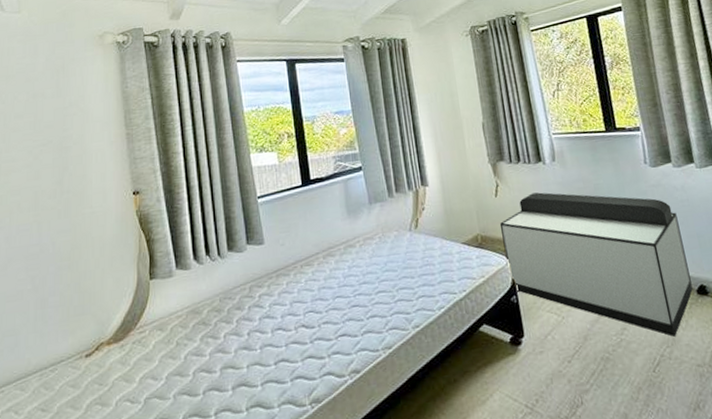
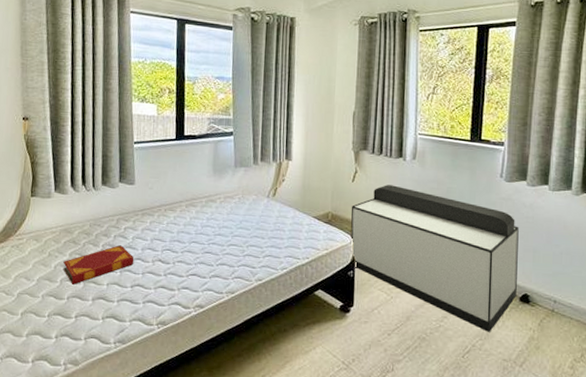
hardback book: none [194,316,275,375] -> present [63,245,134,285]

